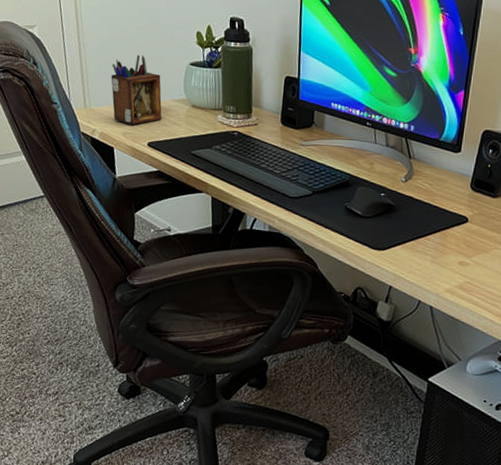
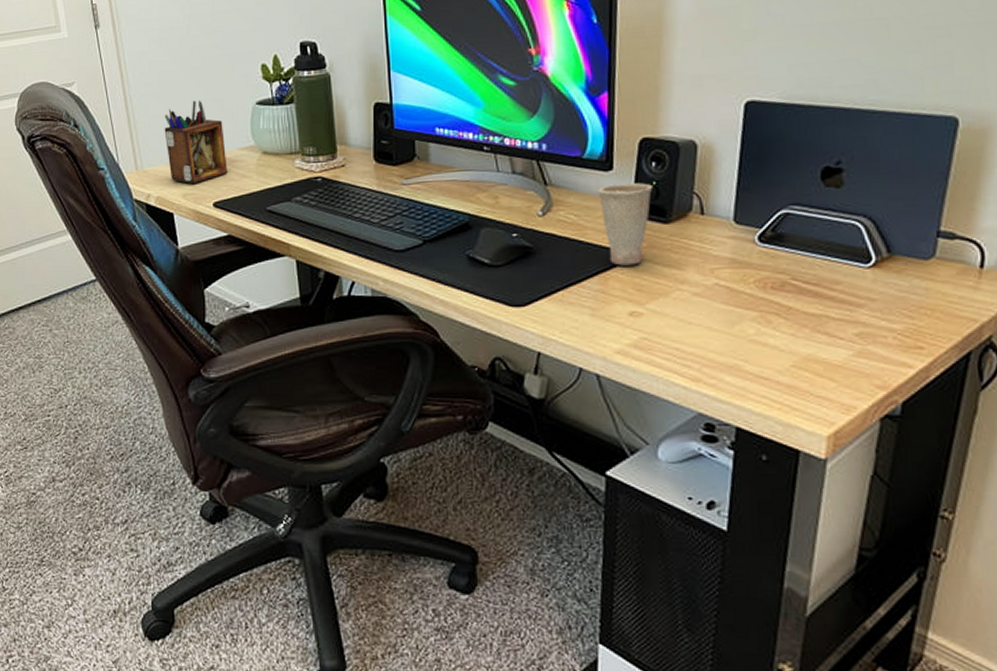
cup: none [448,163,488,227] -> present [598,183,654,266]

